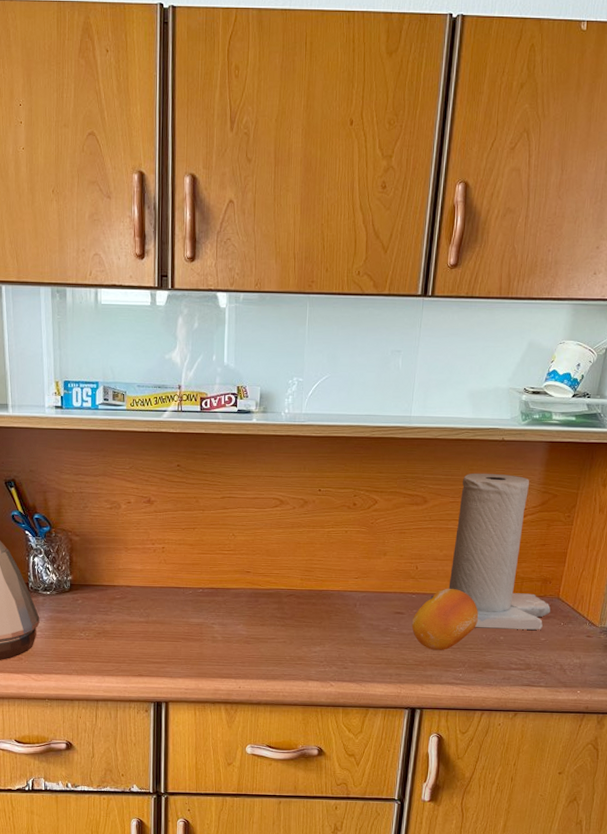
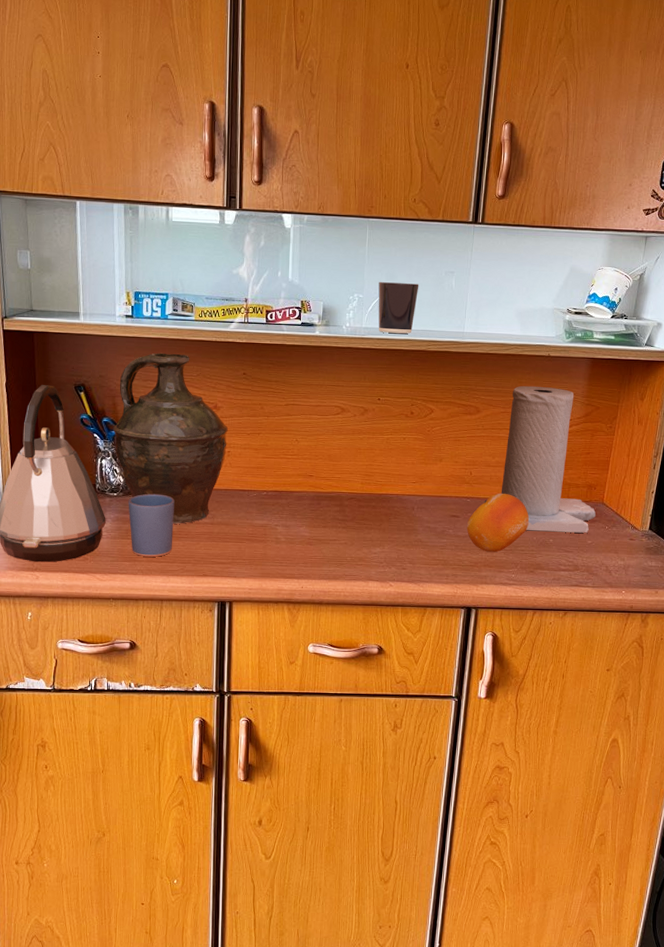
ceramic jug: none [44,445,163,623] -> present [112,352,229,524]
mug: none [61,592,108,657] -> present [128,493,175,558]
mug: none [319,364,363,419] -> present [378,282,419,334]

